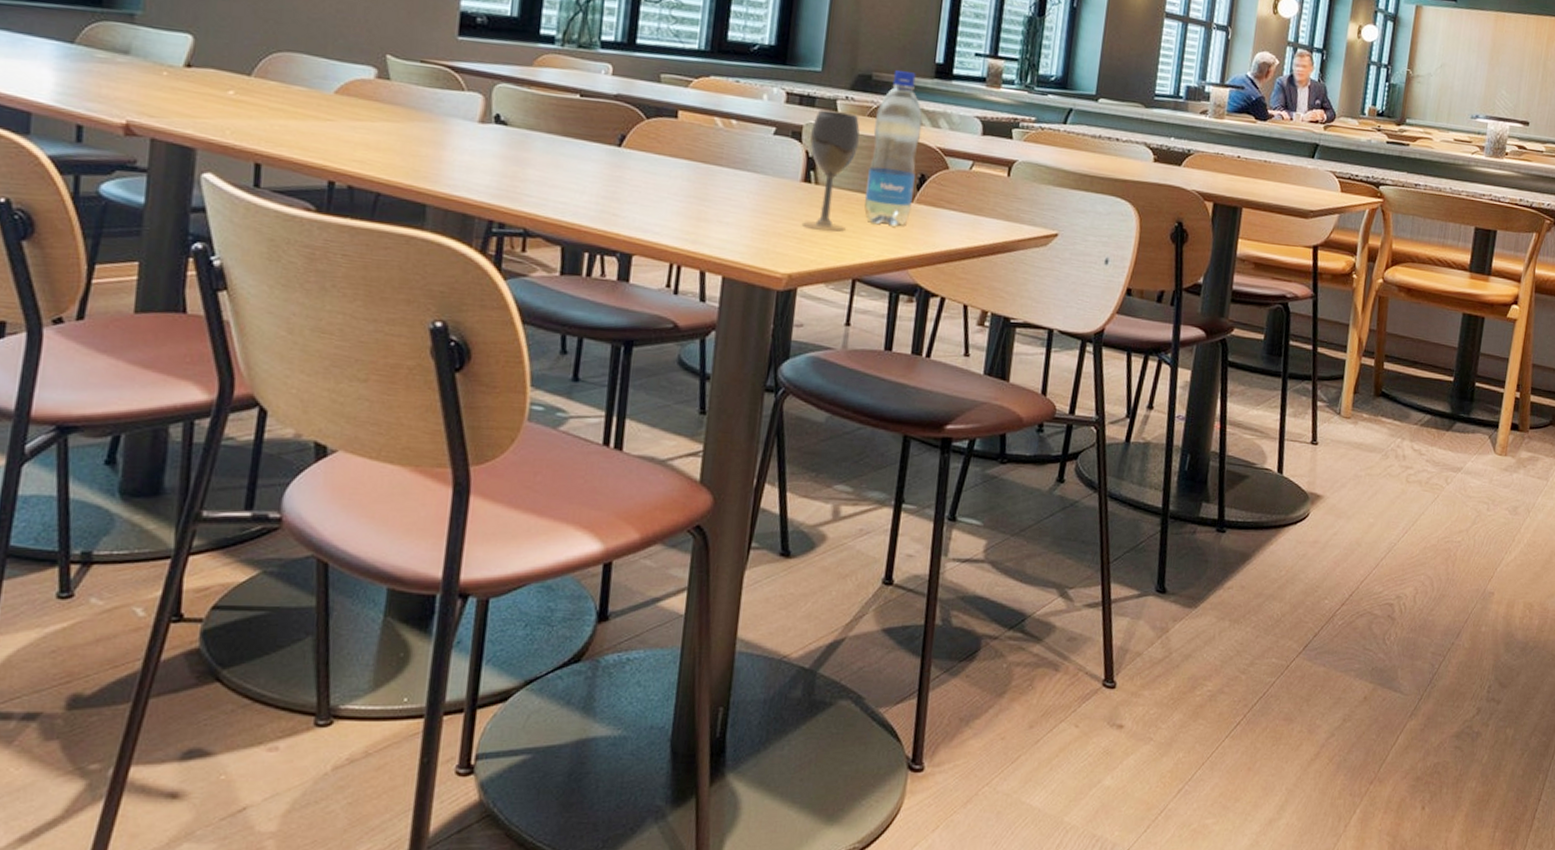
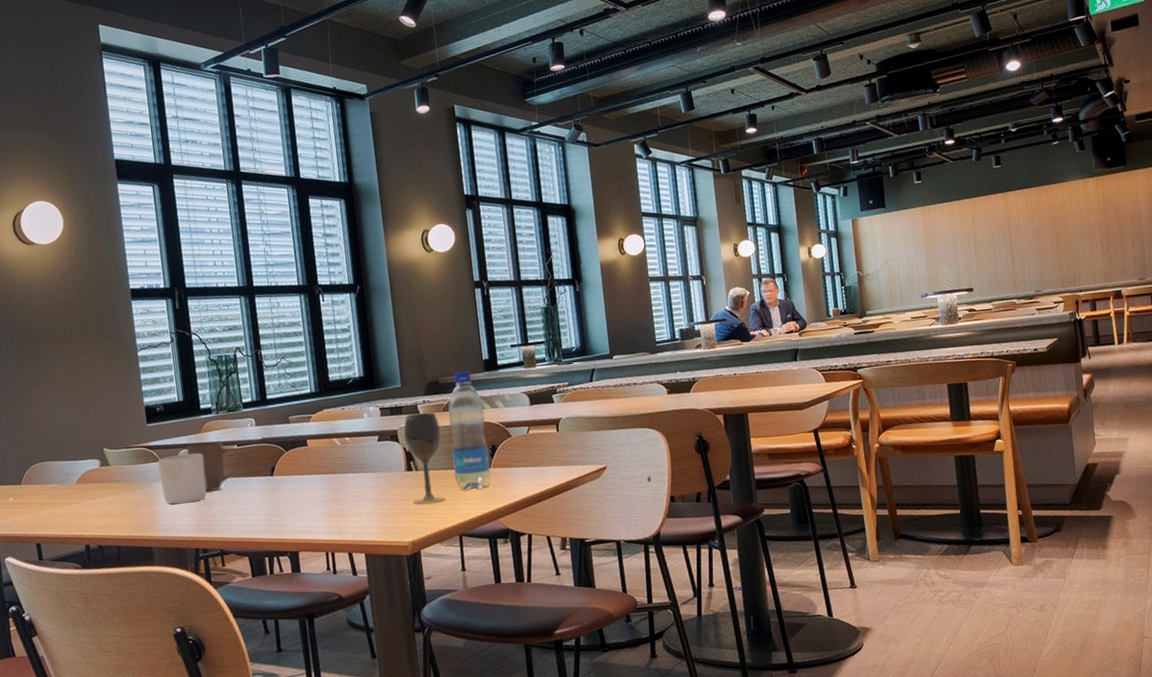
mug: none [459,87,530,157] -> present [158,453,207,505]
mug: none [506,79,581,149] -> present [186,441,241,492]

